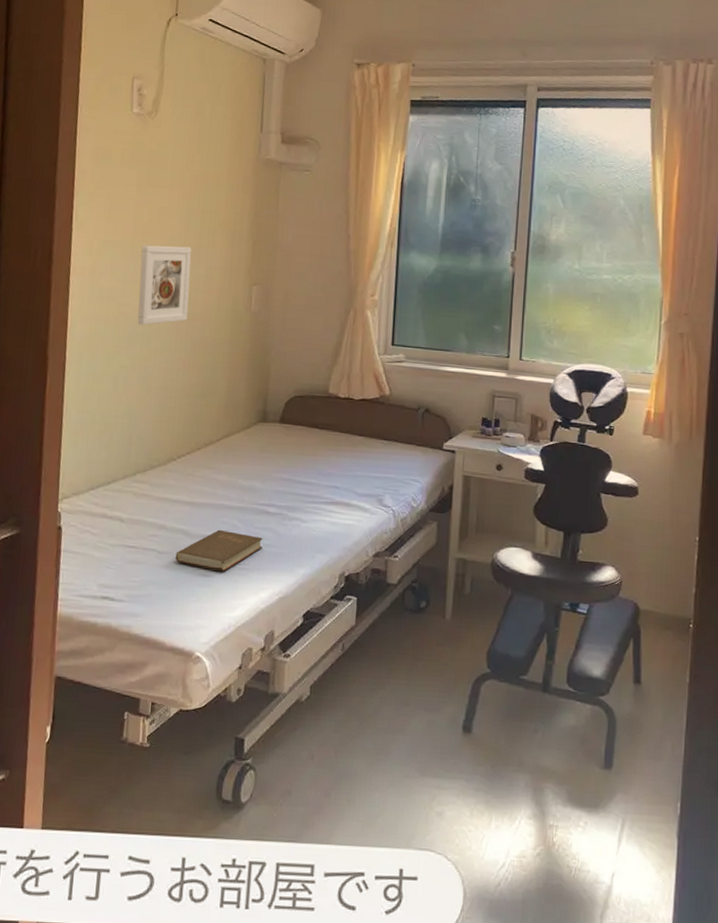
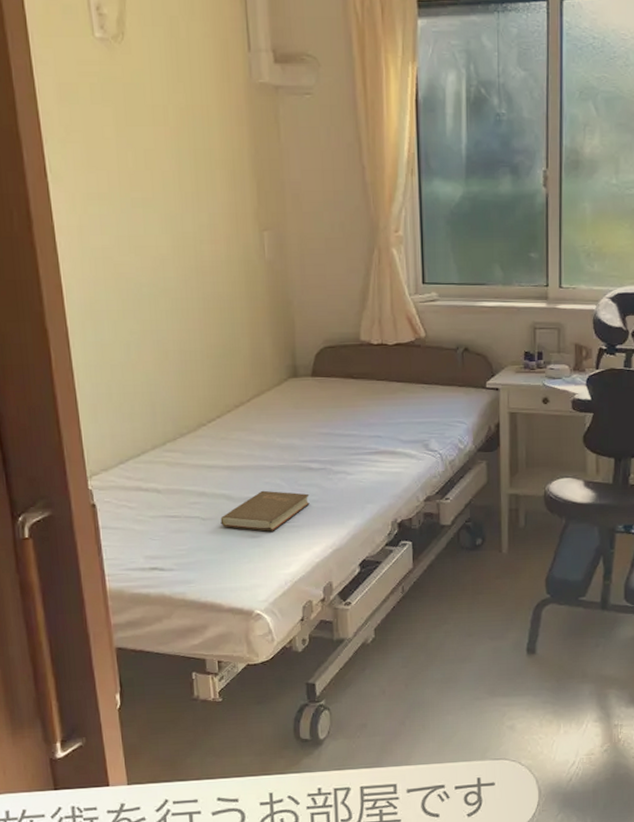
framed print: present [137,245,192,325] -> none [132,193,196,285]

